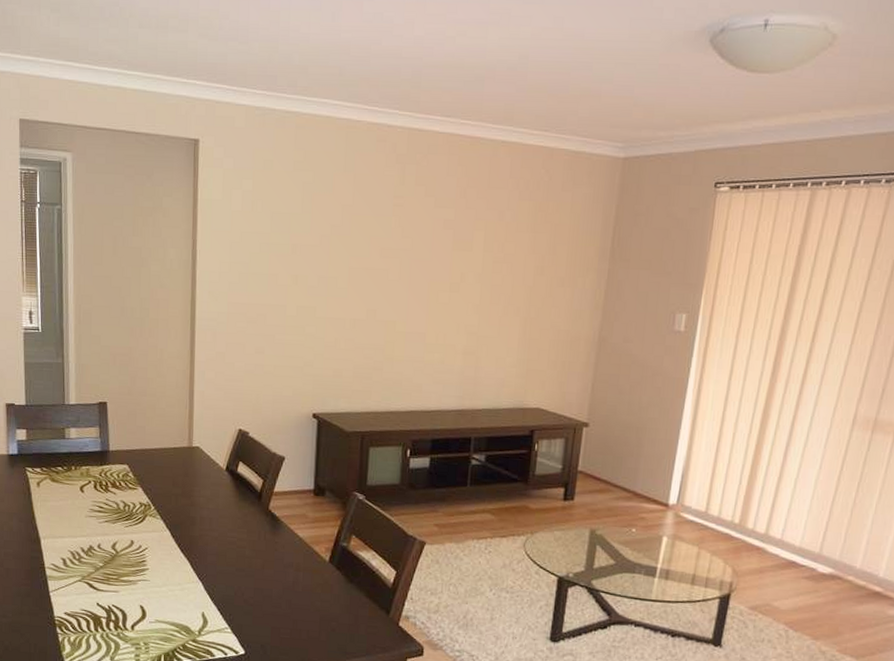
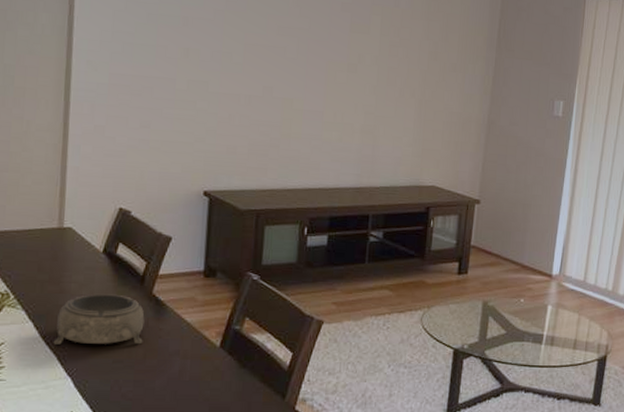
decorative bowl: none [186,508,263,556] -> present [53,294,145,345]

